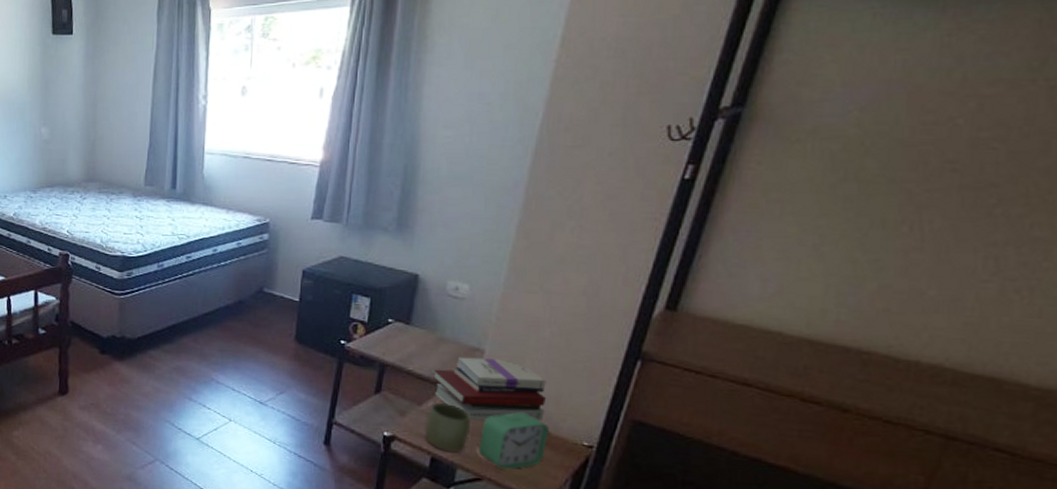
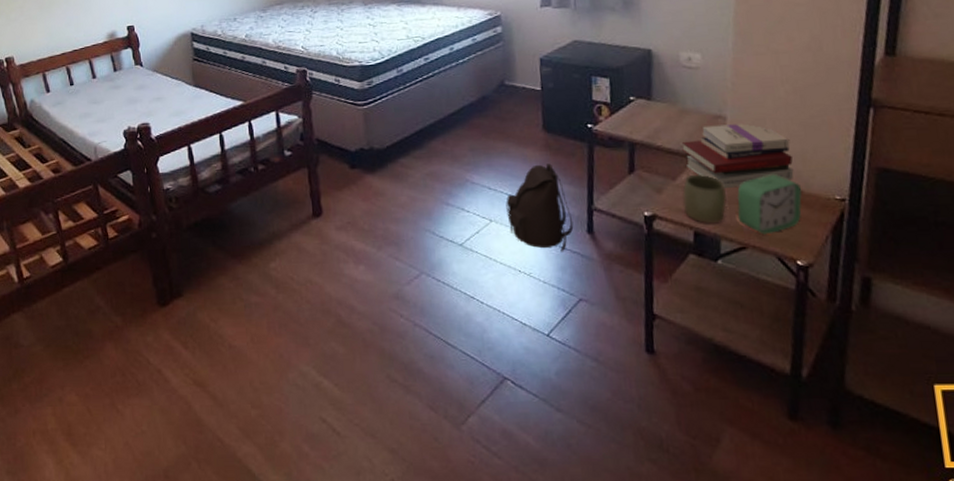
backpack: none [247,372,312,459] -> present [506,163,574,252]

